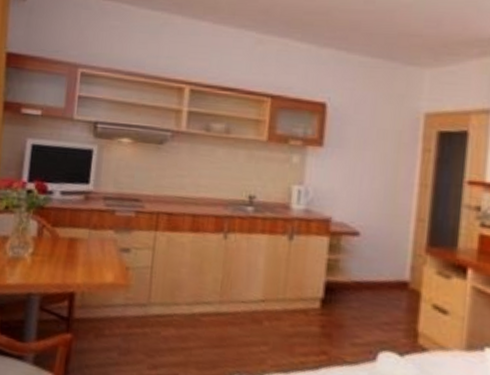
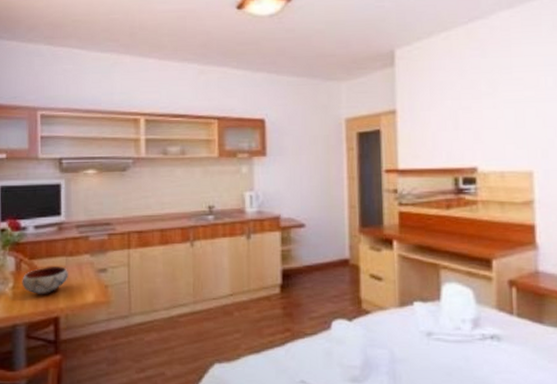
bowl: none [41,237,90,267] -> present [22,266,68,295]

